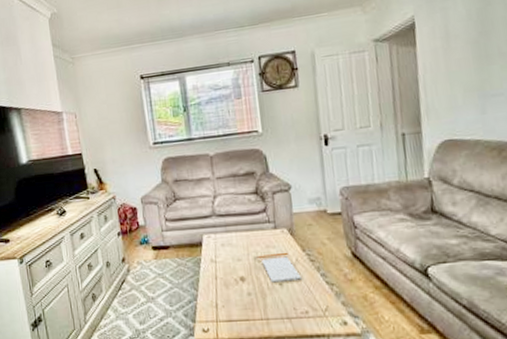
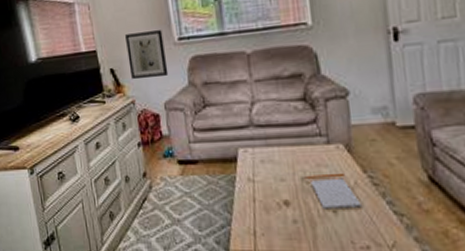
wall art: none [108,136,145,179] -> present [125,30,169,80]

